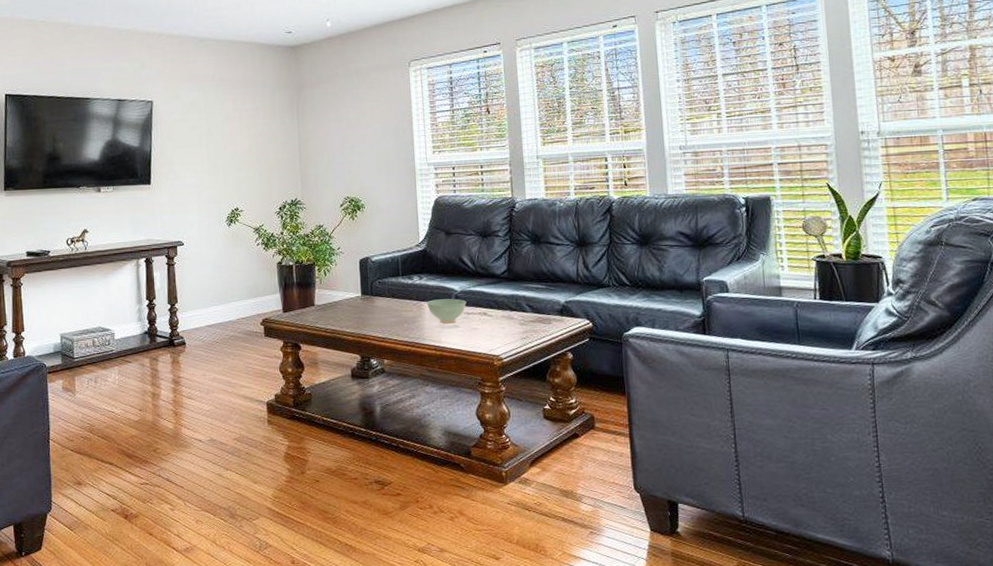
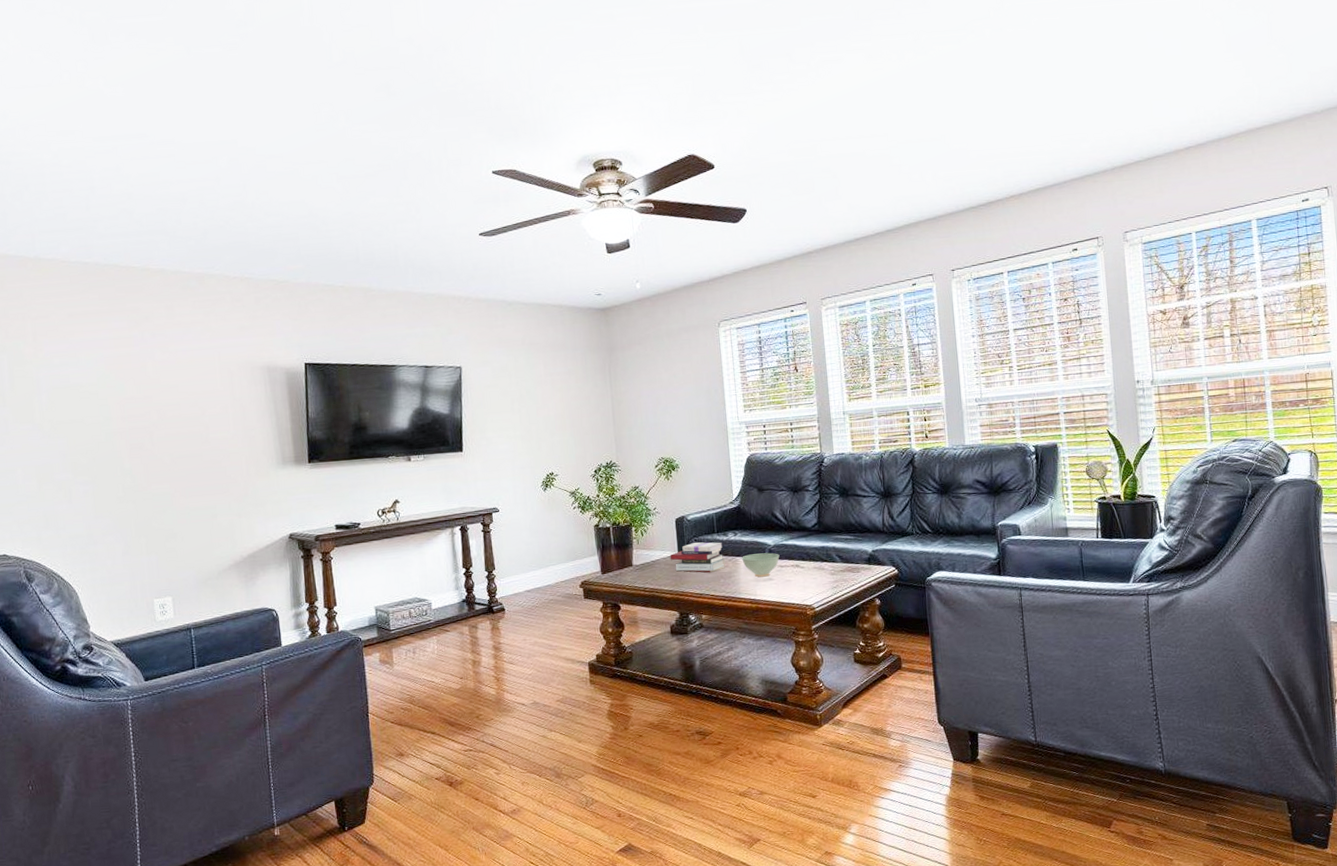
books: none [352,284,409,317] -> present [670,542,725,573]

